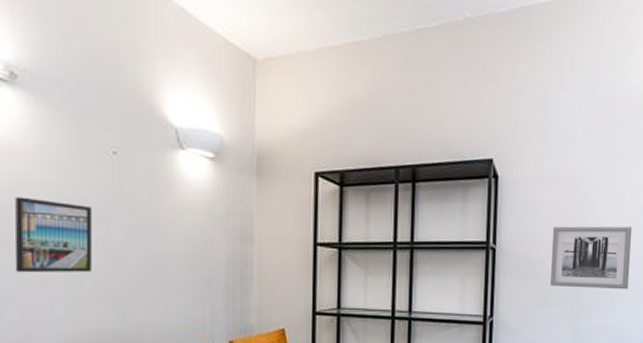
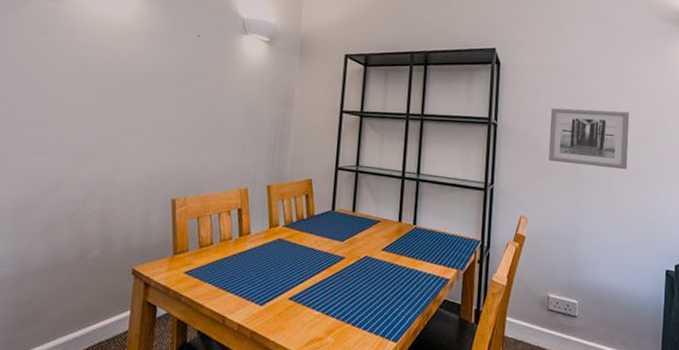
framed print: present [14,196,93,273] -> none [120,65,179,124]

